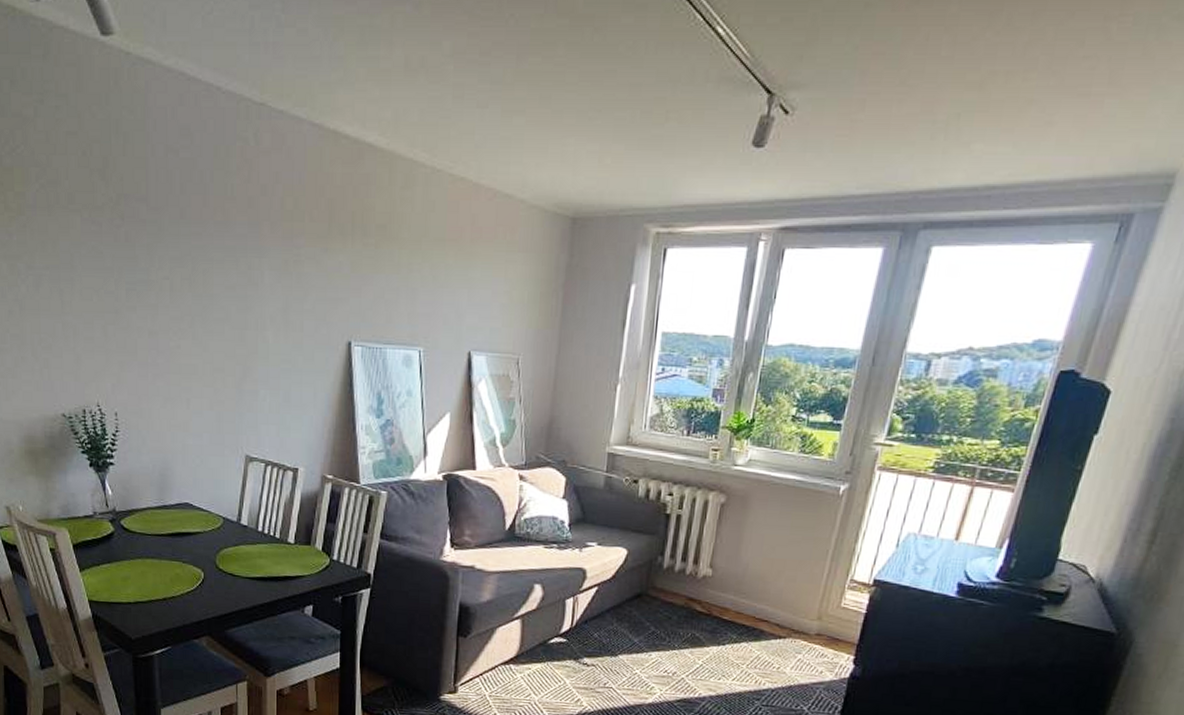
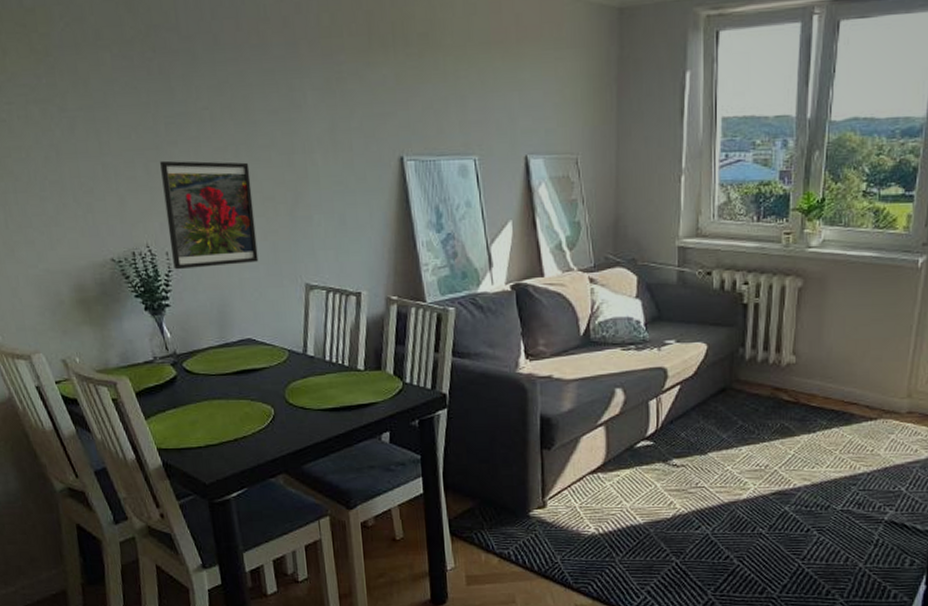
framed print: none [118,324,203,431] -> present [160,160,259,270]

